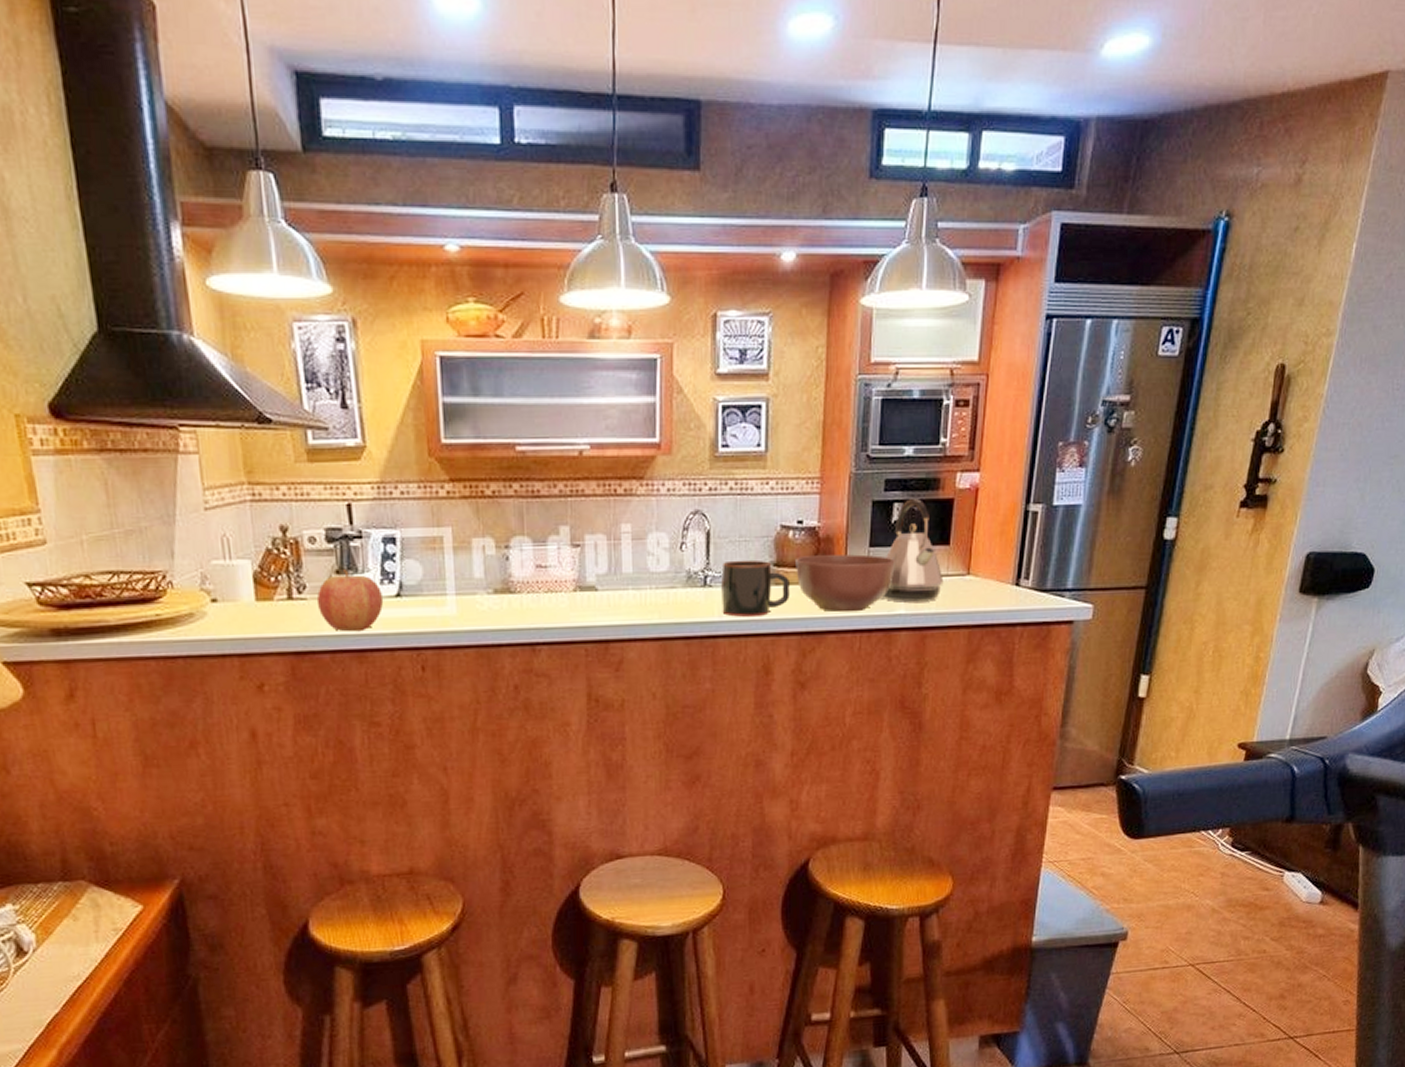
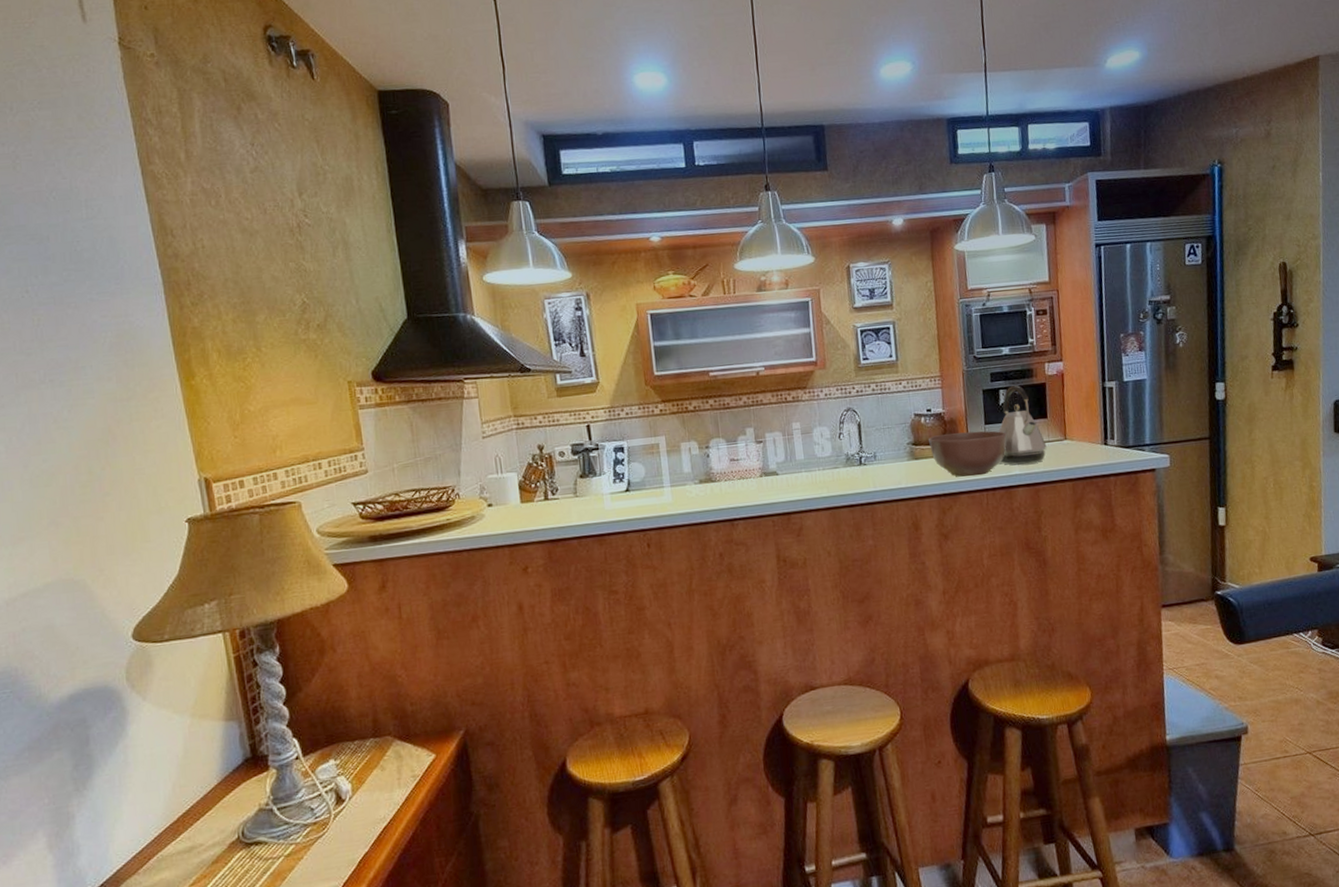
fruit: present [316,570,384,633] -> none [566,474,617,522]
mug: present [721,559,790,618] -> none [872,441,928,487]

